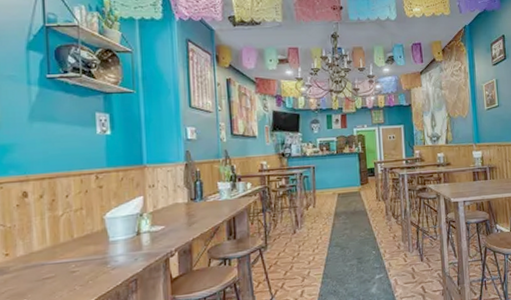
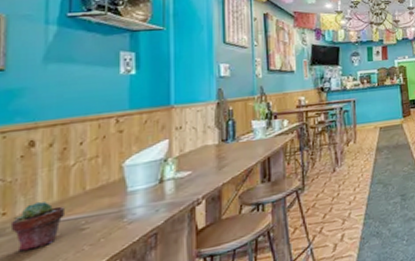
potted succulent: none [13,245,57,287] -> present [10,201,64,252]

